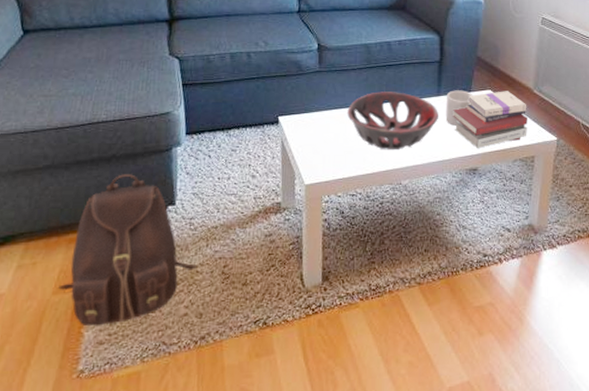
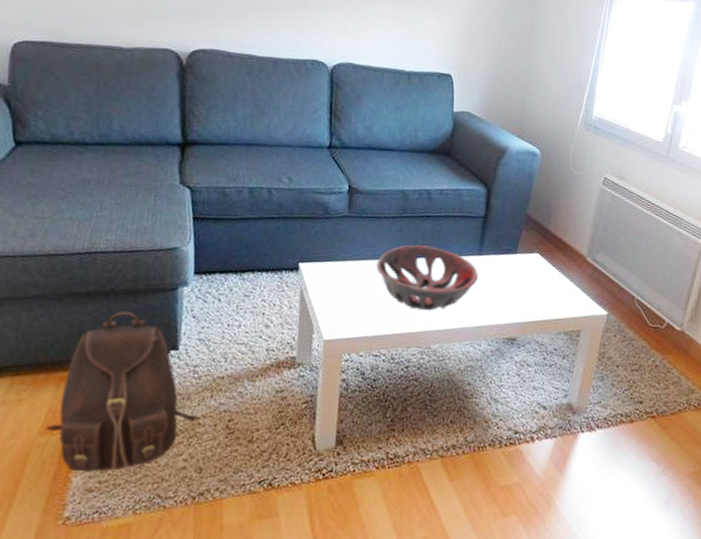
mug: present [445,90,473,126] -> none [486,250,519,290]
books: present [453,91,527,148] -> none [494,255,578,317]

